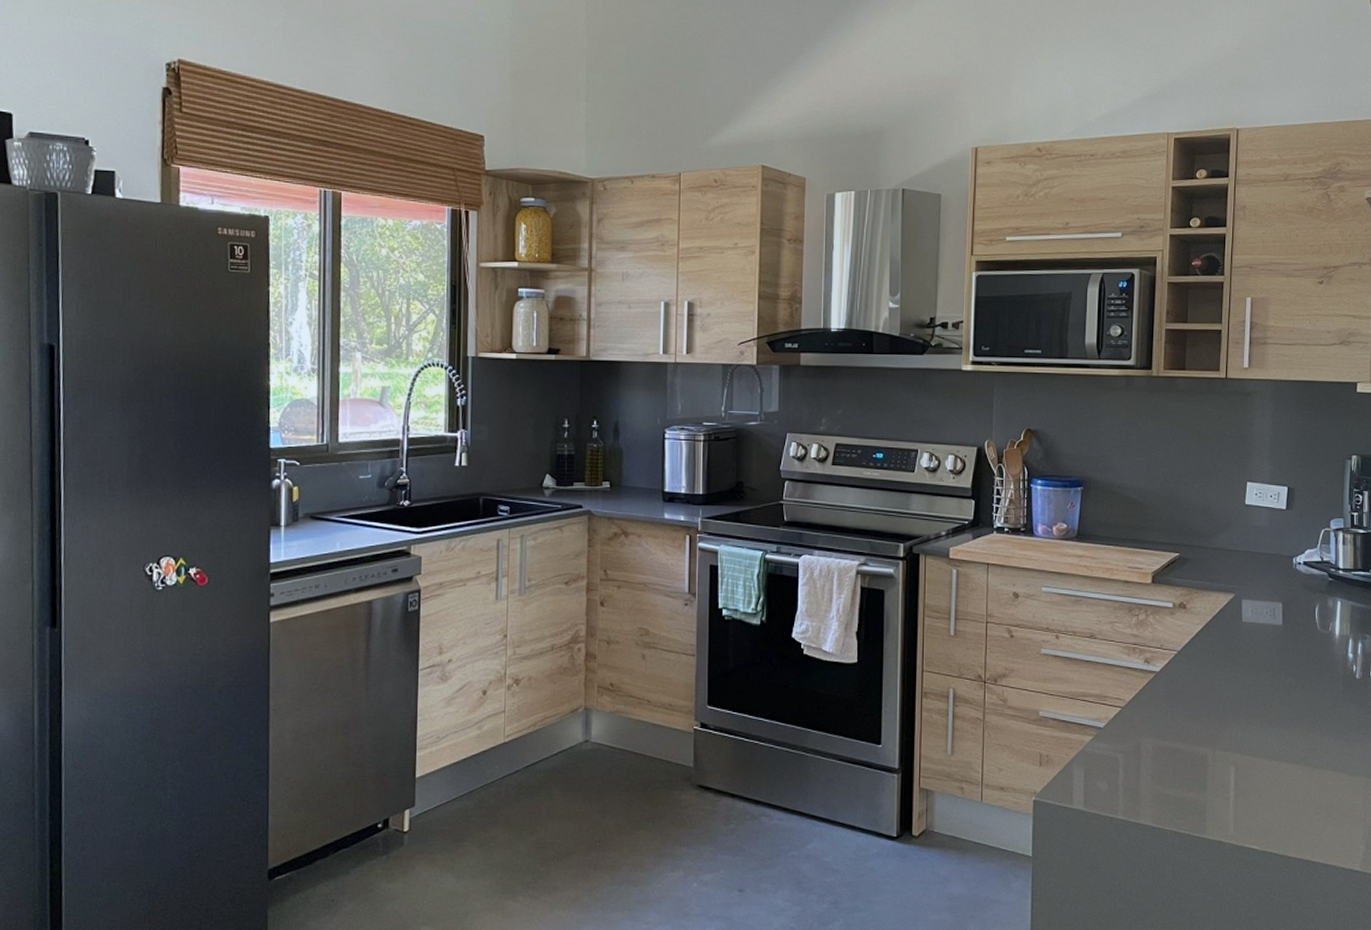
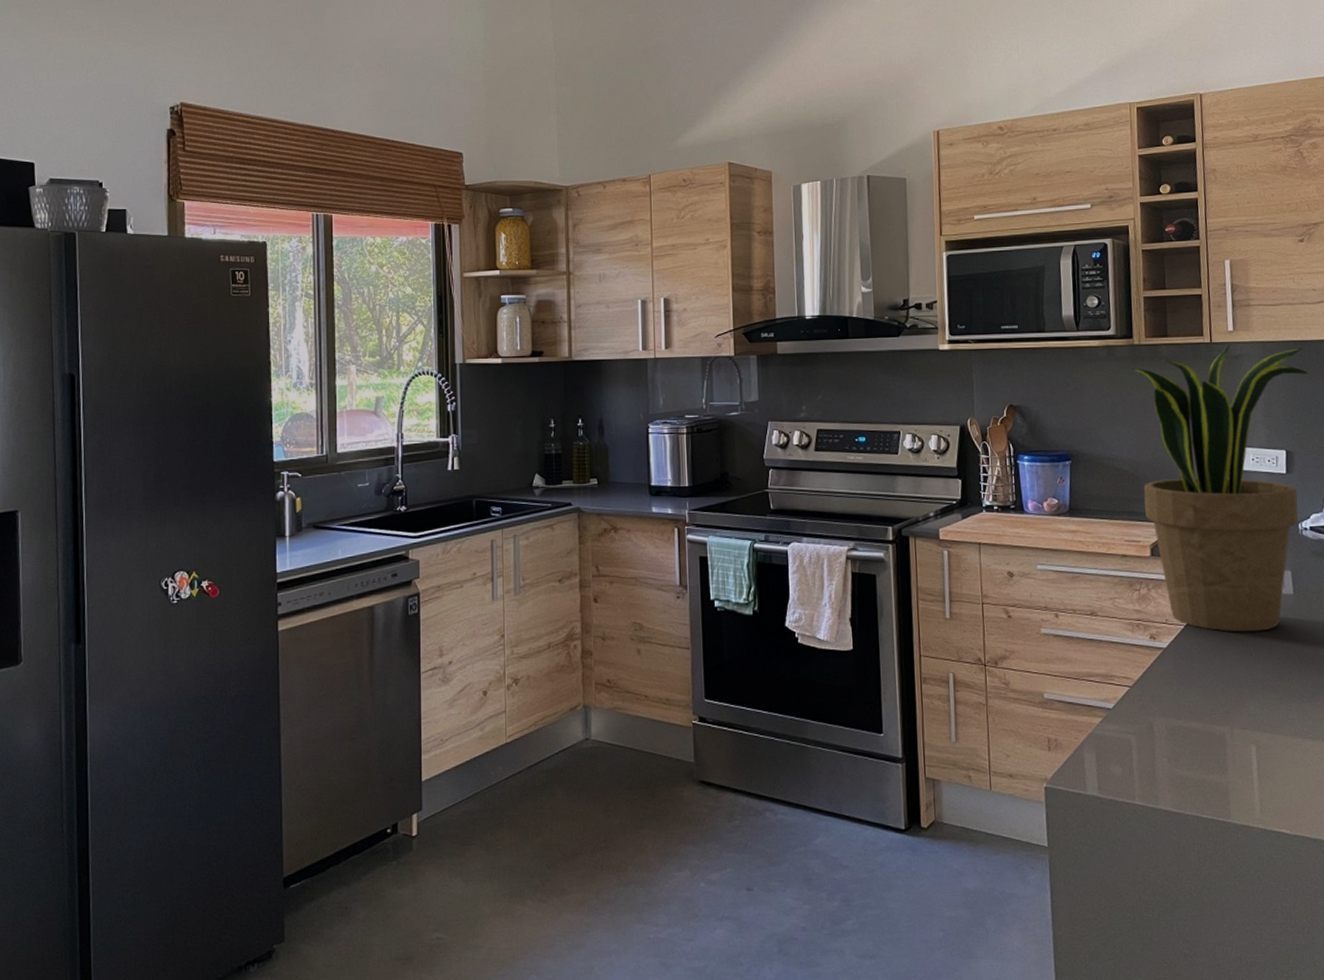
potted plant: none [1148,381,1318,660] -> present [1131,344,1311,632]

